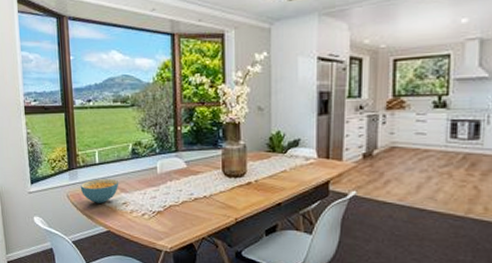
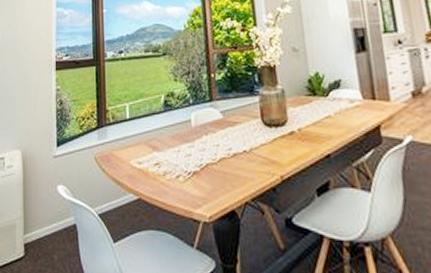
cereal bowl: present [80,179,119,203] -> none [109,136,151,165]

